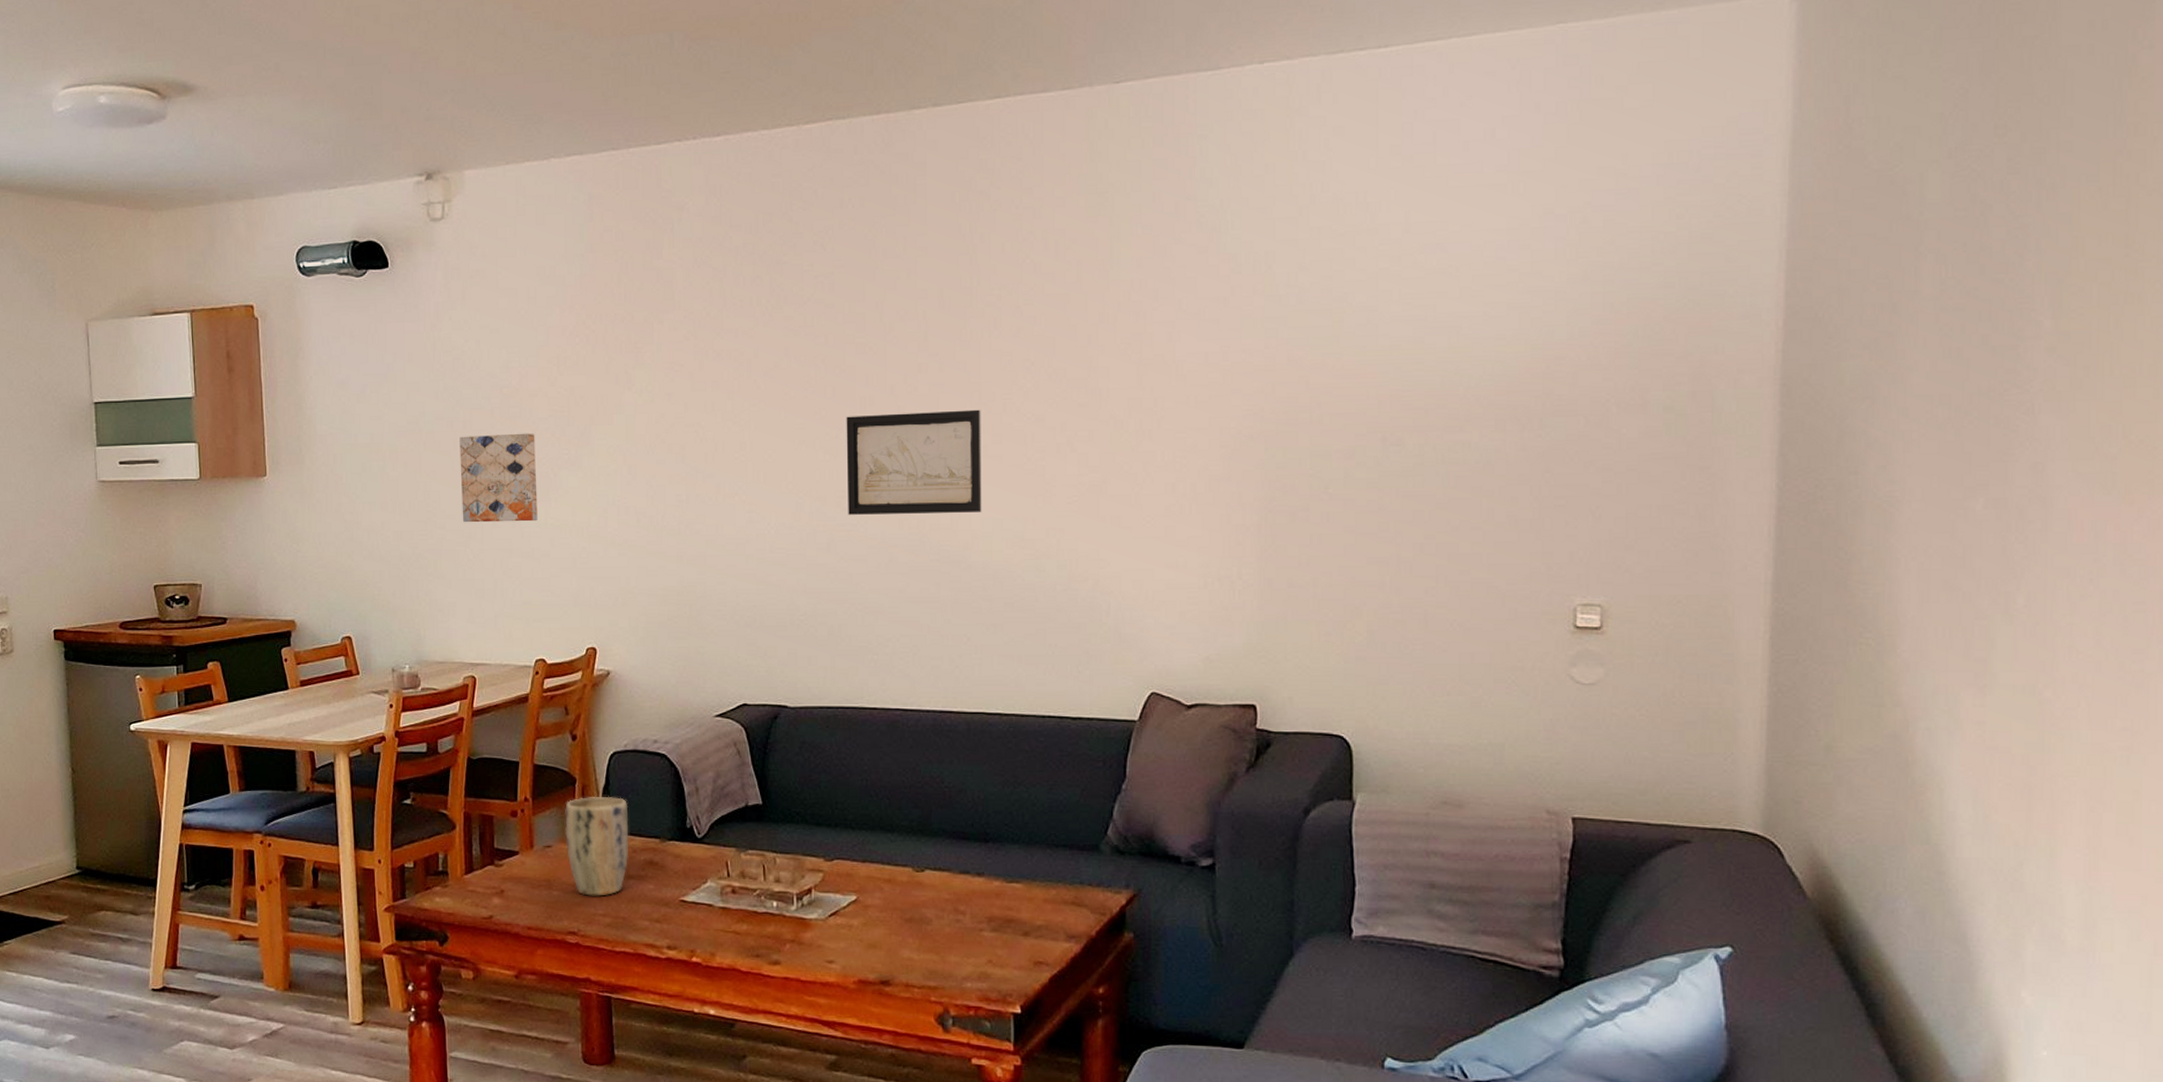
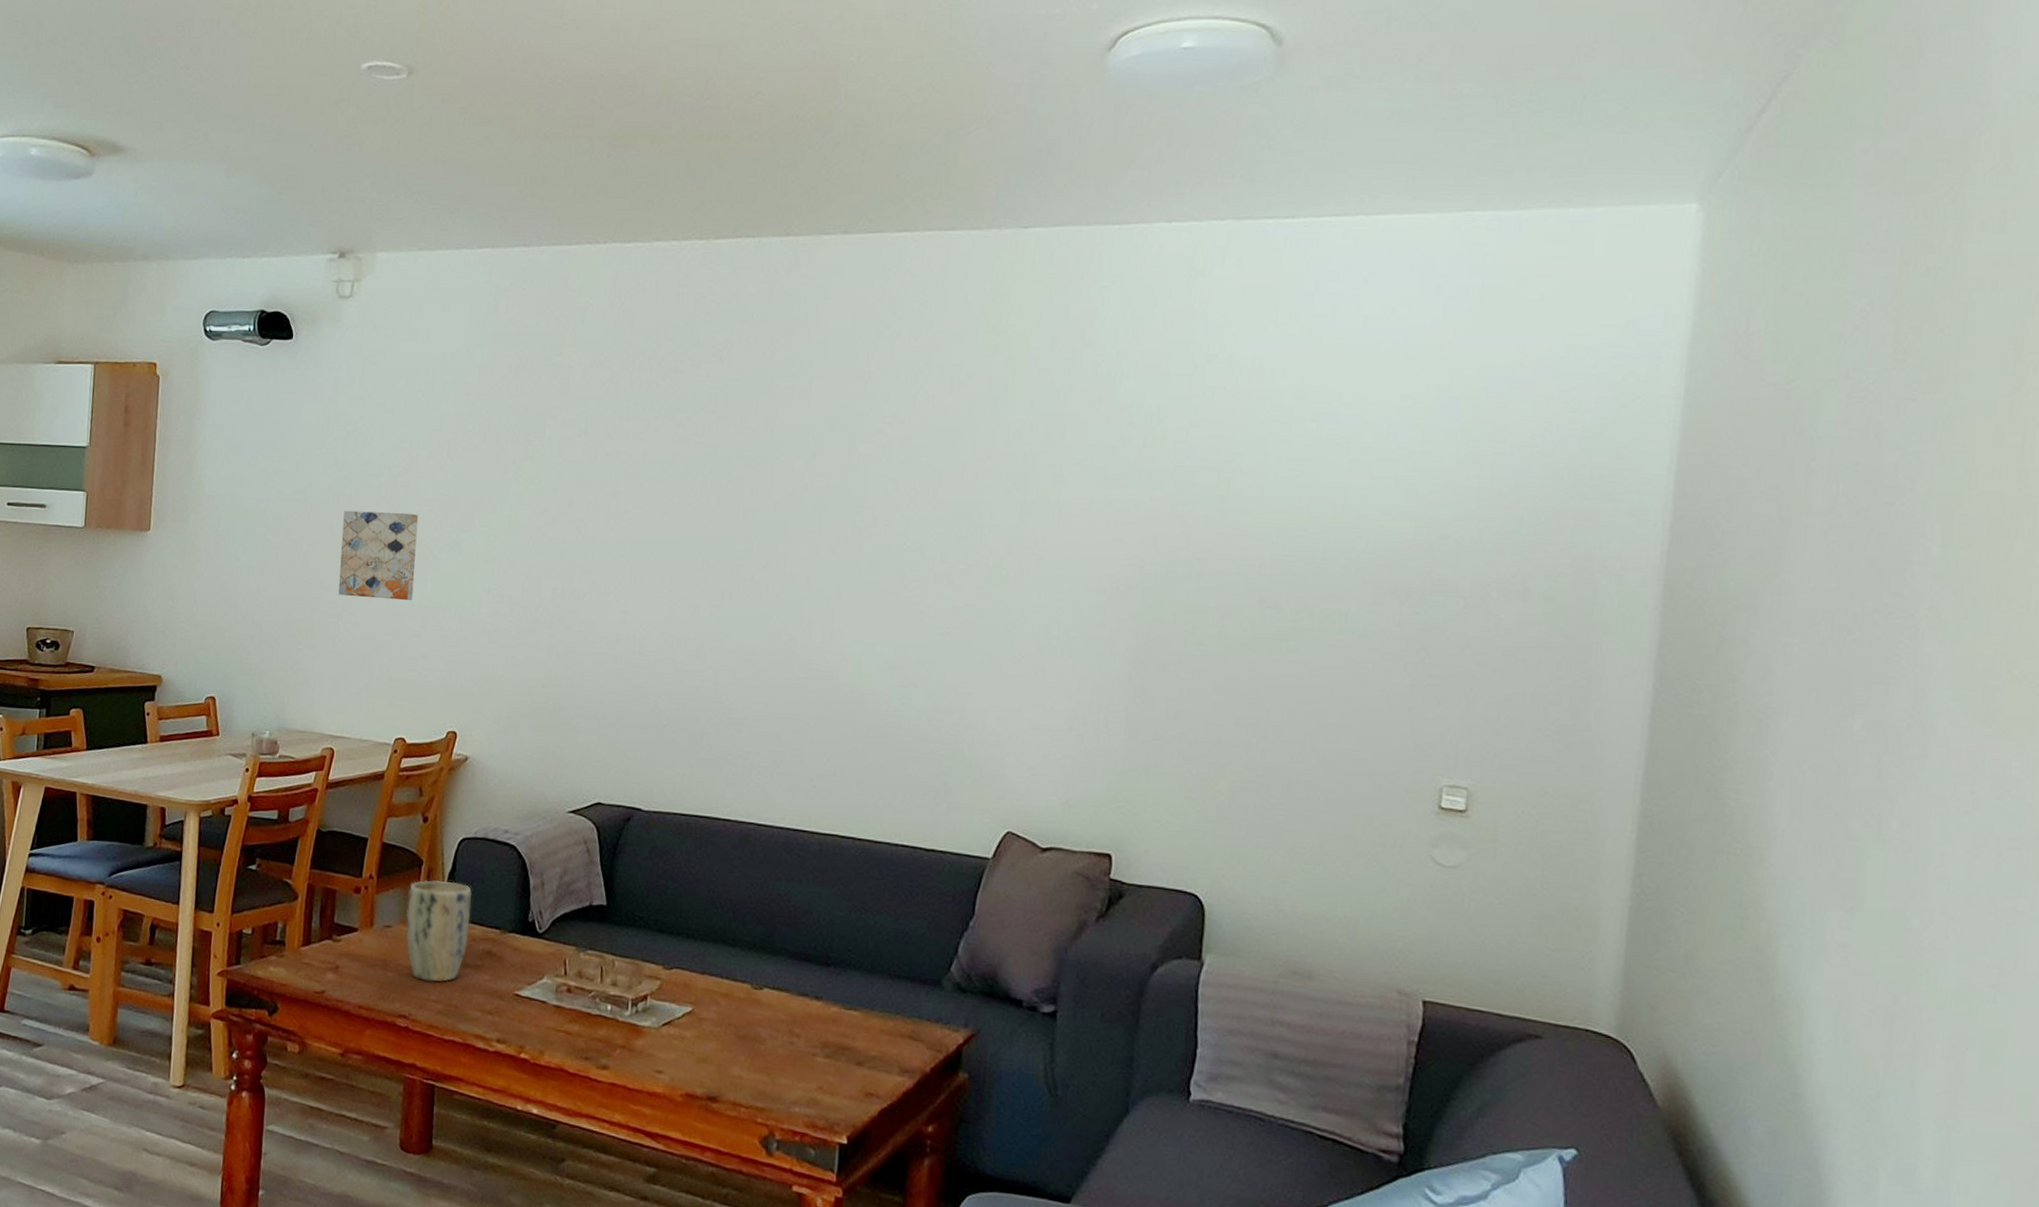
wall art: present [846,409,982,515] -> none [720,527,862,635]

